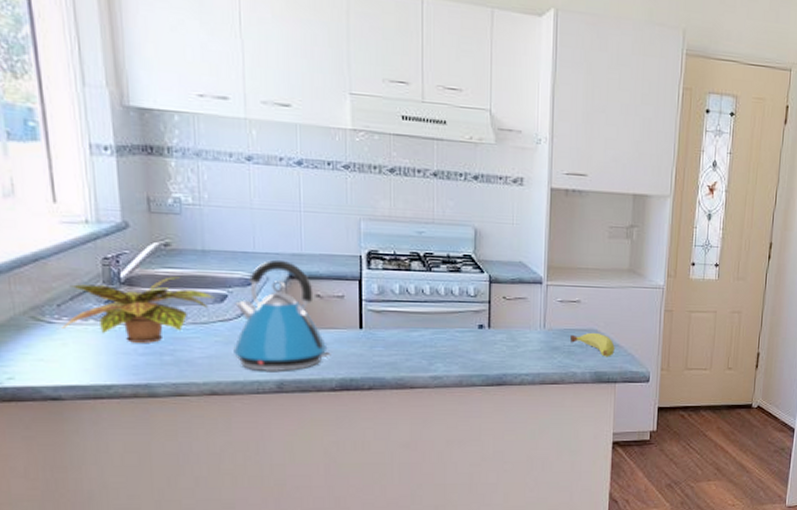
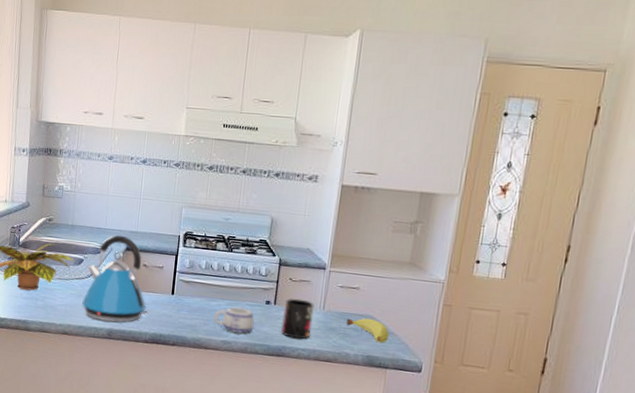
mug: none [417,335,467,367] -> present [213,306,255,334]
mug: none [498,318,534,364] -> present [280,298,315,340]

